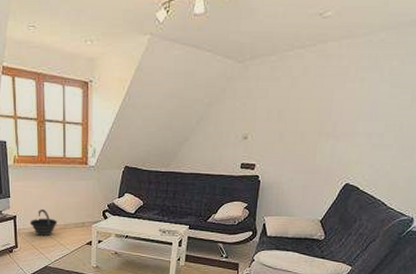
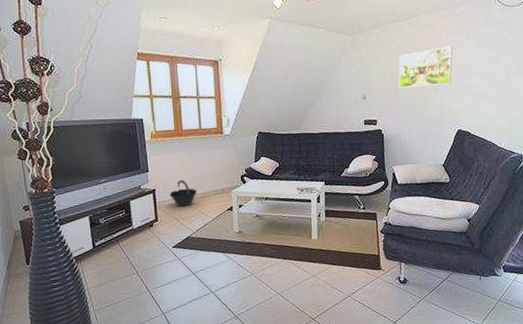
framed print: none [287,84,360,131] -> present [398,46,453,89]

